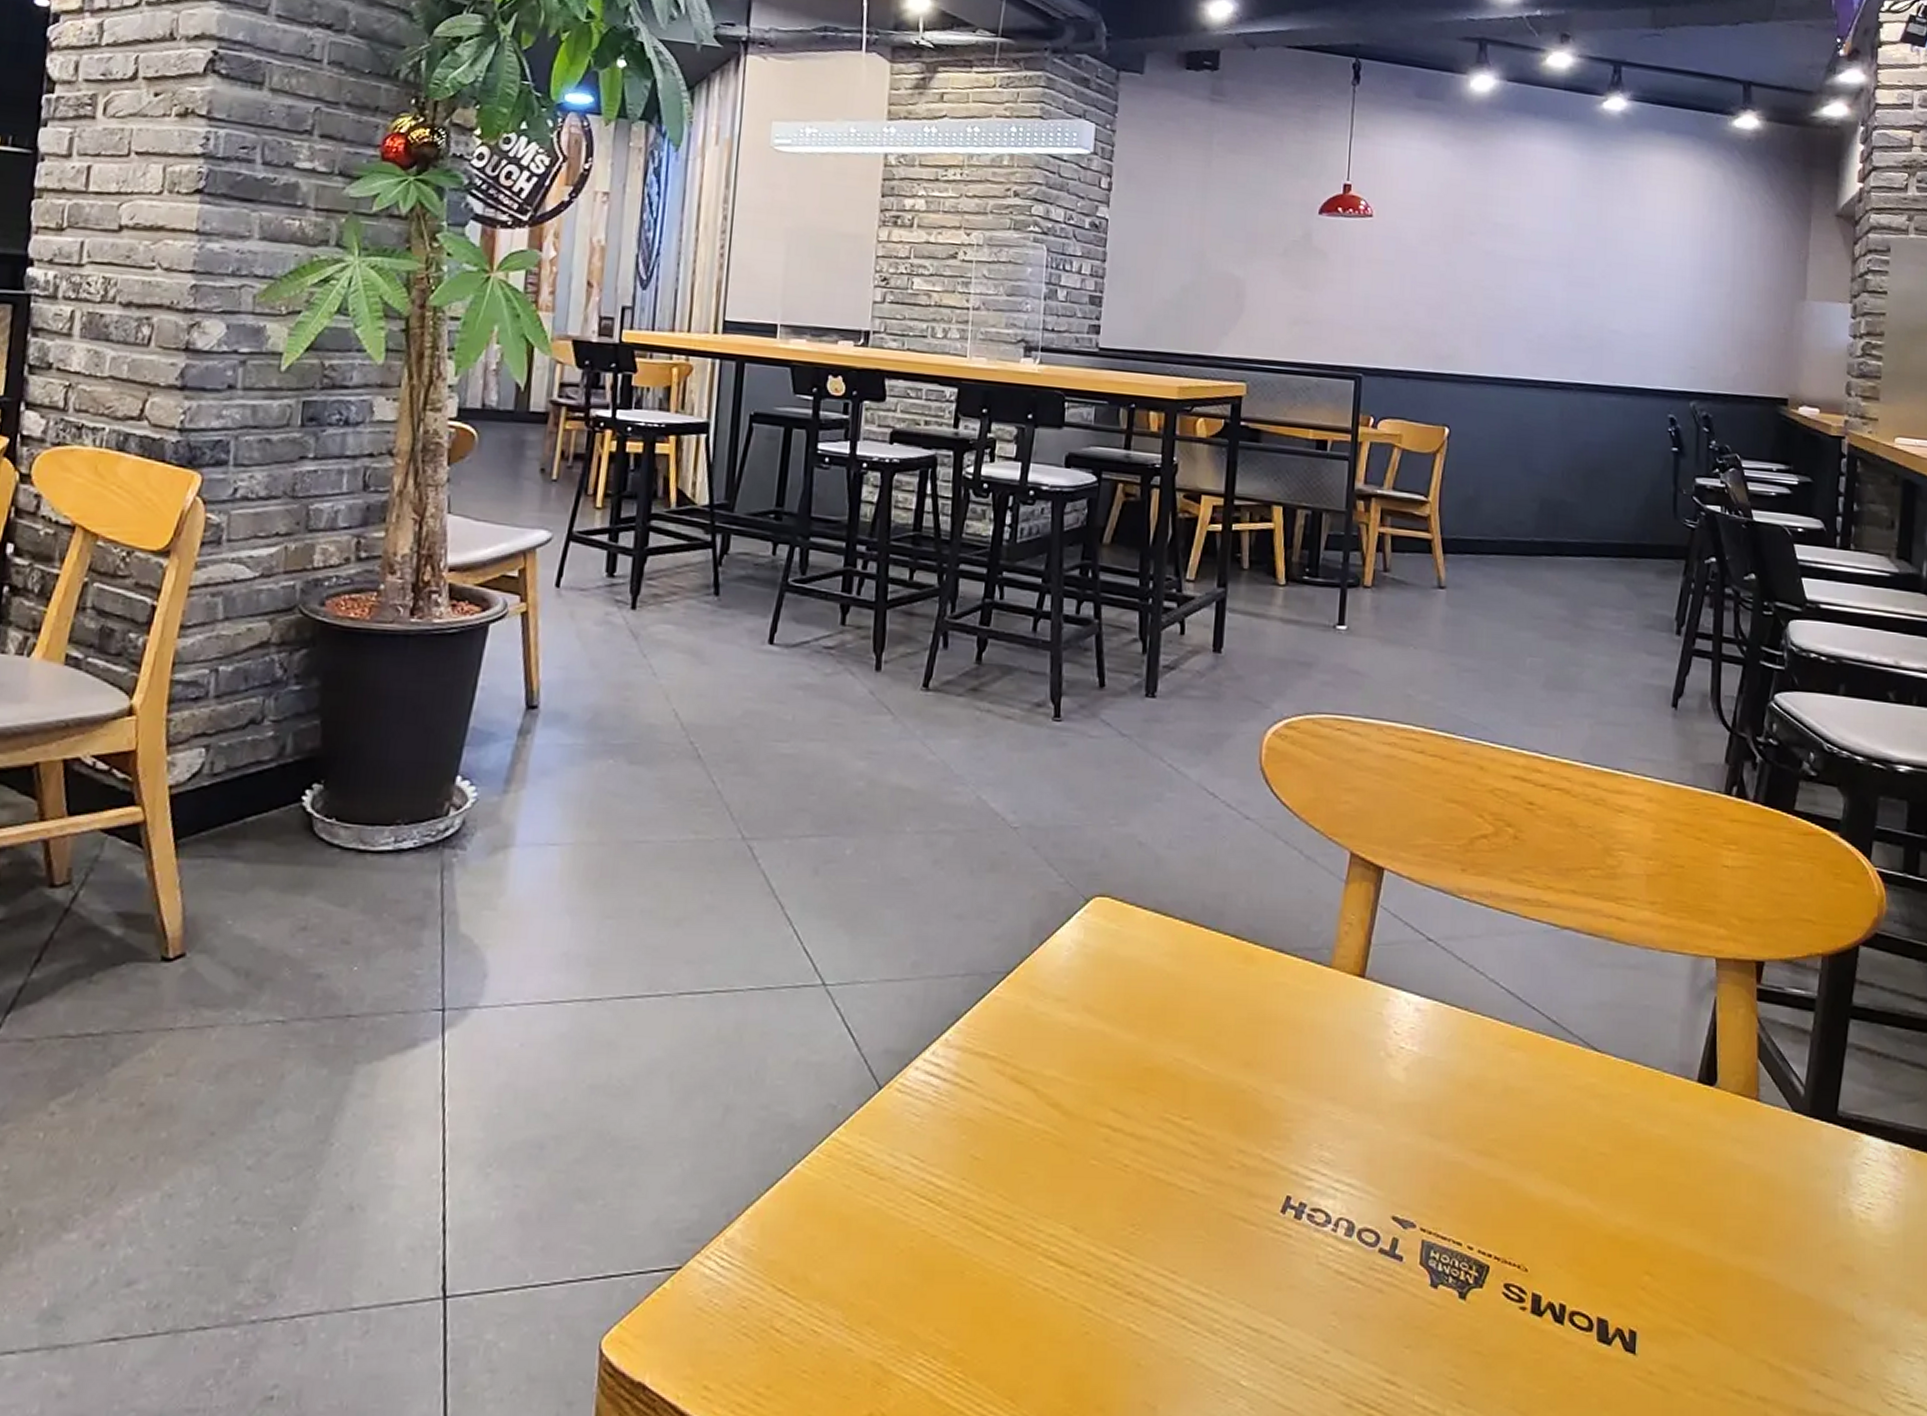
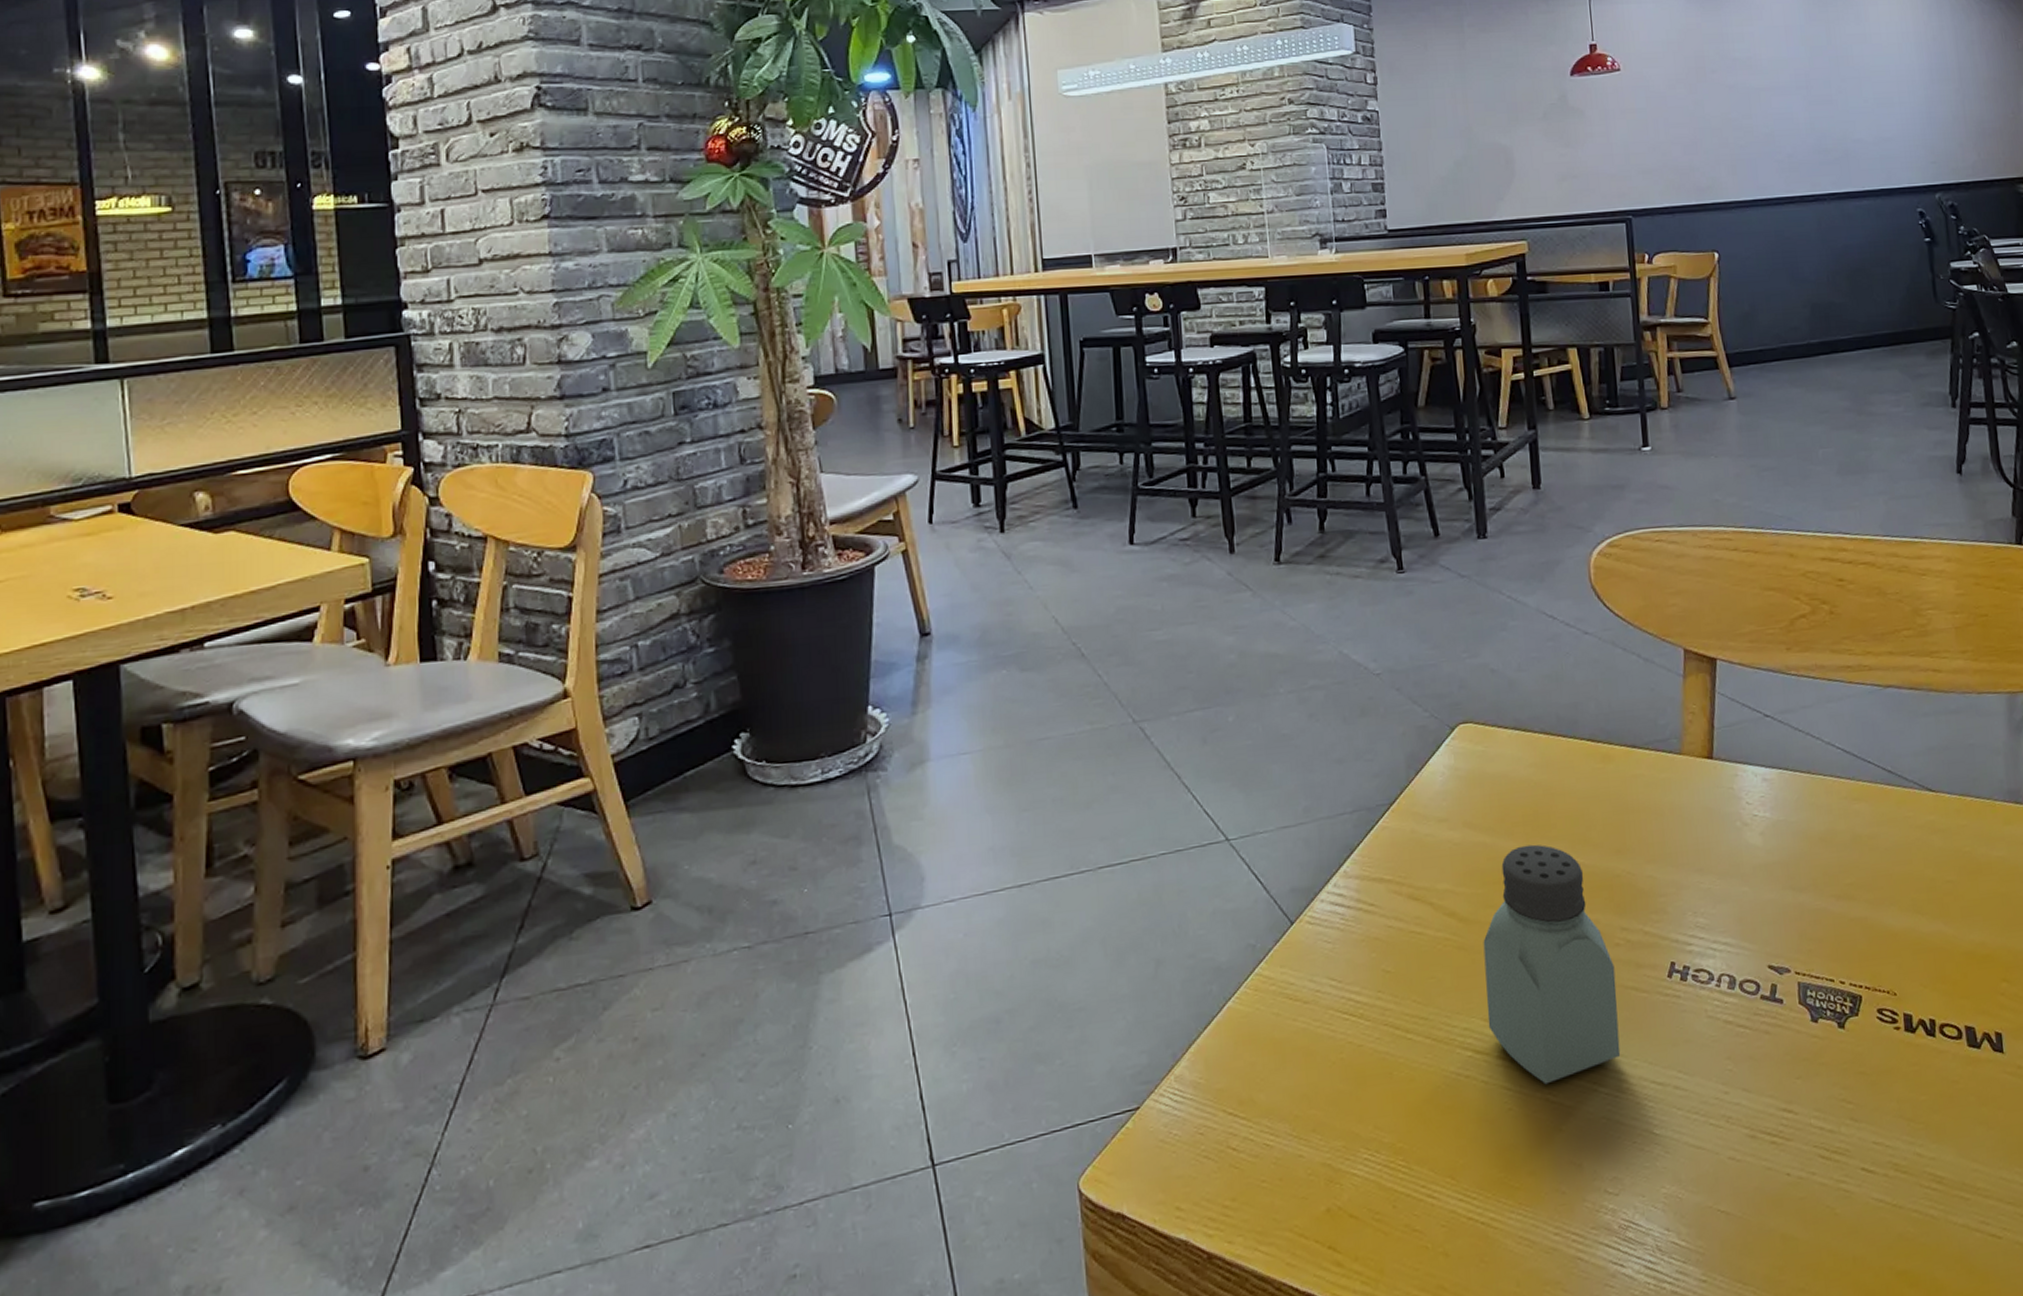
saltshaker: none [1077,1041,1225,1311] -> present [1483,844,1621,1085]

